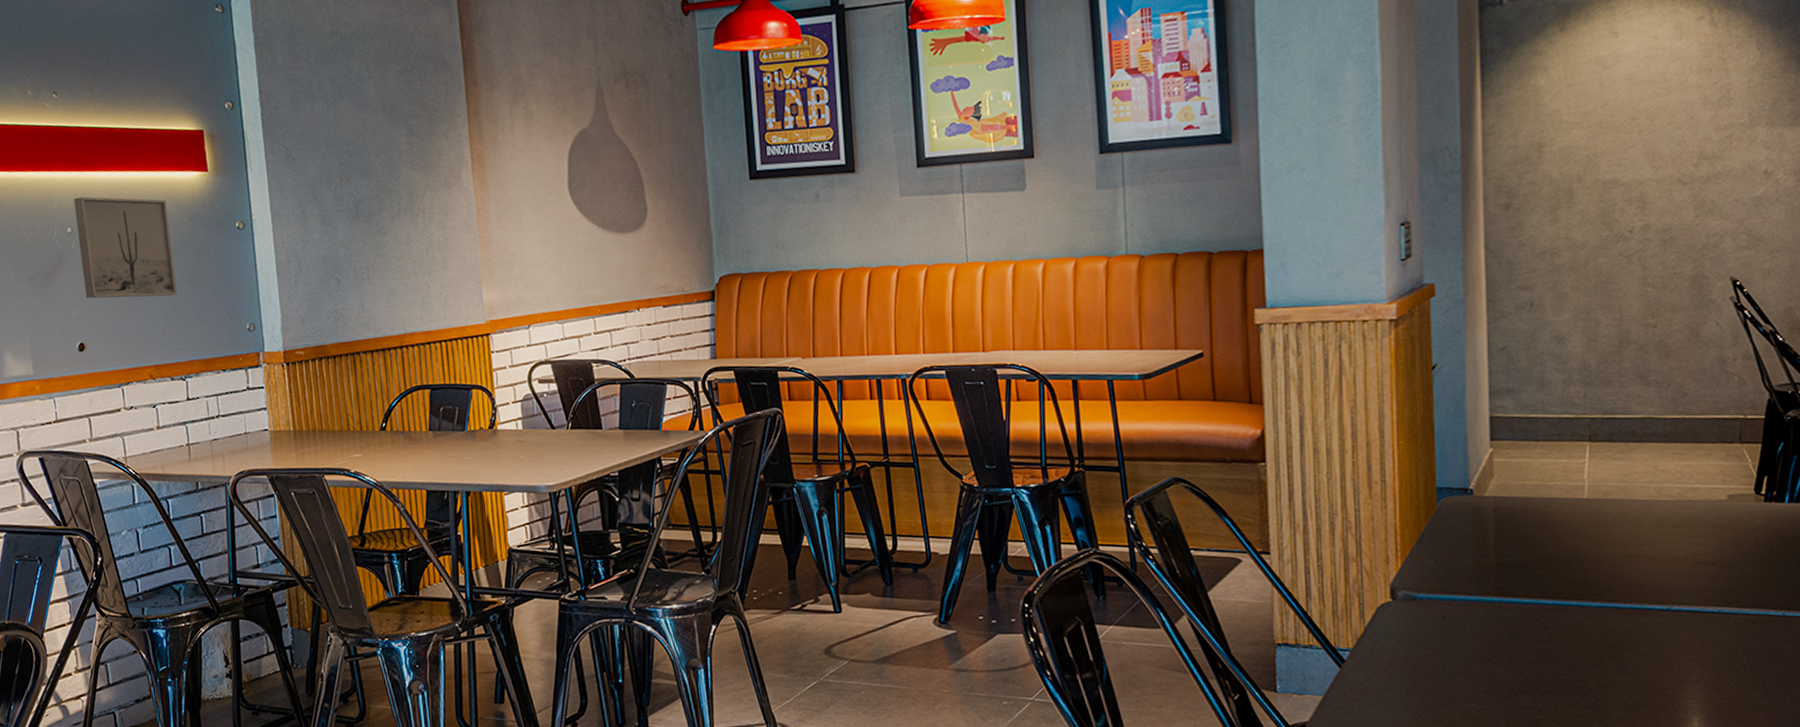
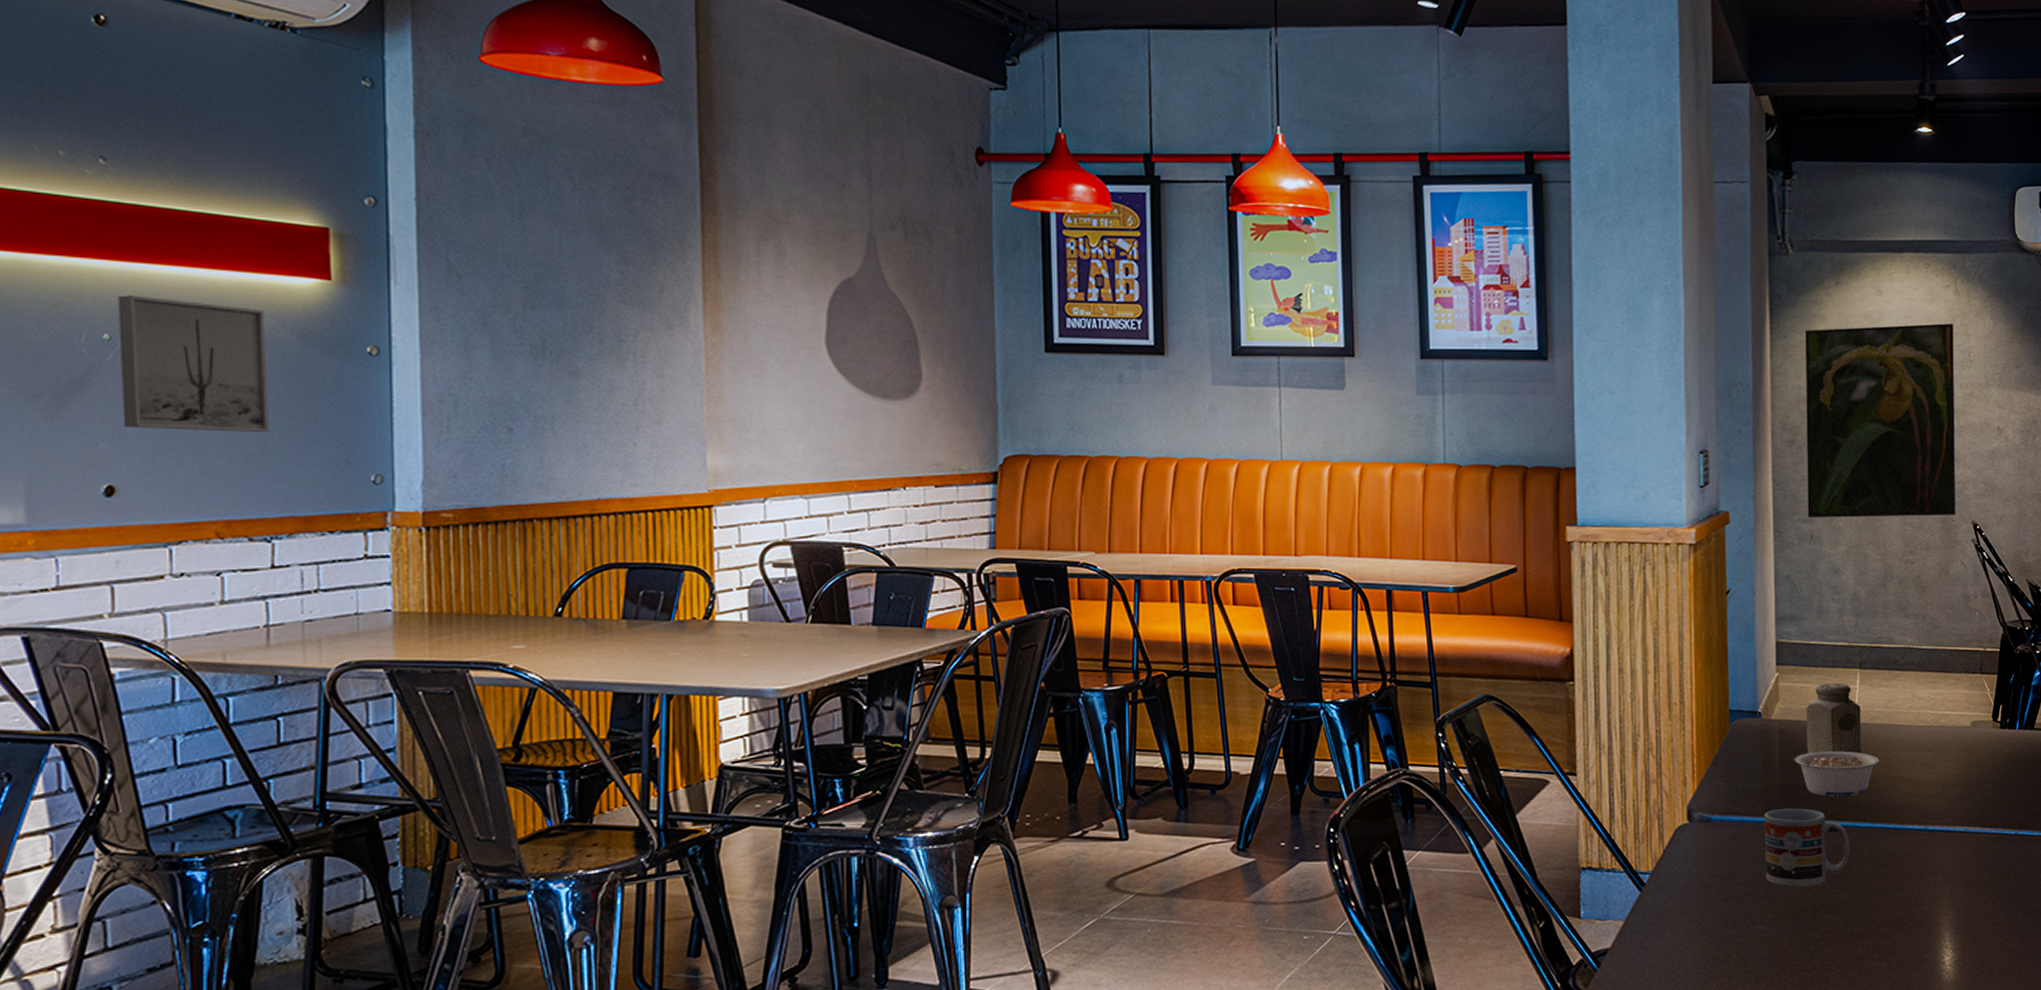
cup: none [1477,587,1578,667] -> present [1764,808,1851,887]
legume: none [1510,528,1613,576] -> present [1793,751,1879,798]
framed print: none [1523,59,1709,286] -> present [1805,323,1955,518]
salt shaker: none [1525,457,1591,531] -> present [1806,683,1861,754]

